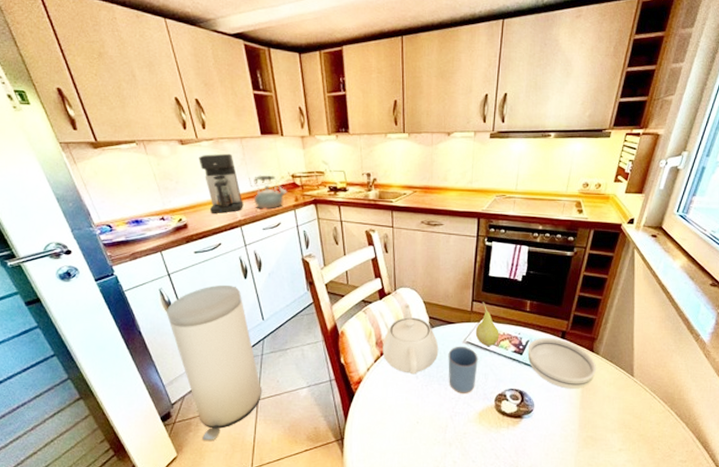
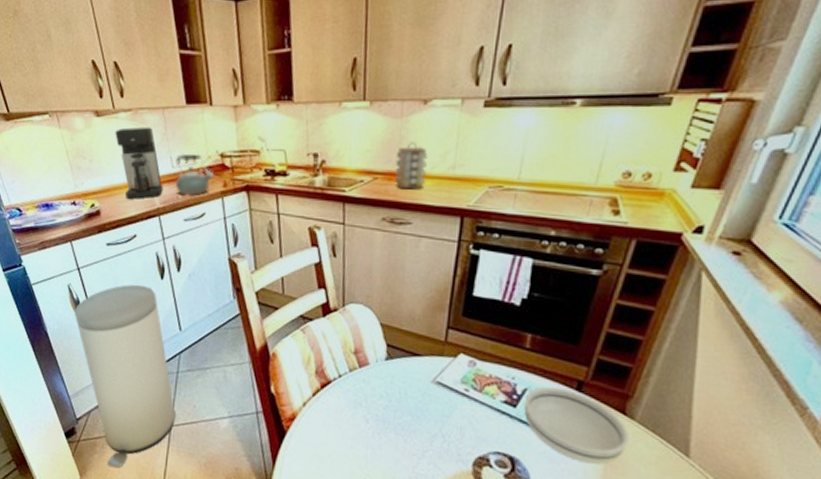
teapot: present [383,303,439,375] -> none [324,324,398,418]
spice rack: none [429,164,452,199] -> present [395,142,428,190]
mug: present [448,346,478,393] -> none [409,386,452,451]
fruit: present [475,302,499,346] -> none [449,330,484,391]

